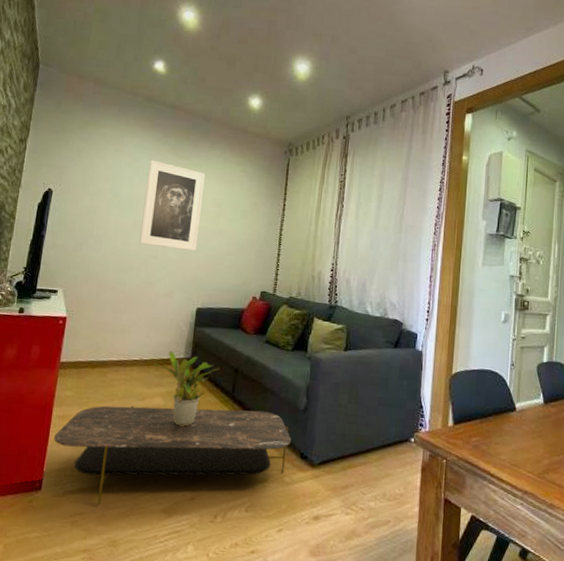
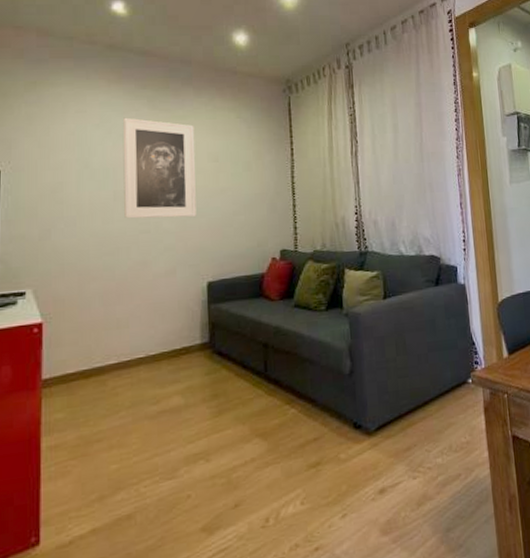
coffee table: present [54,405,292,506] -> none [48,384,342,545]
potted plant: present [154,350,219,427] -> none [164,337,245,425]

